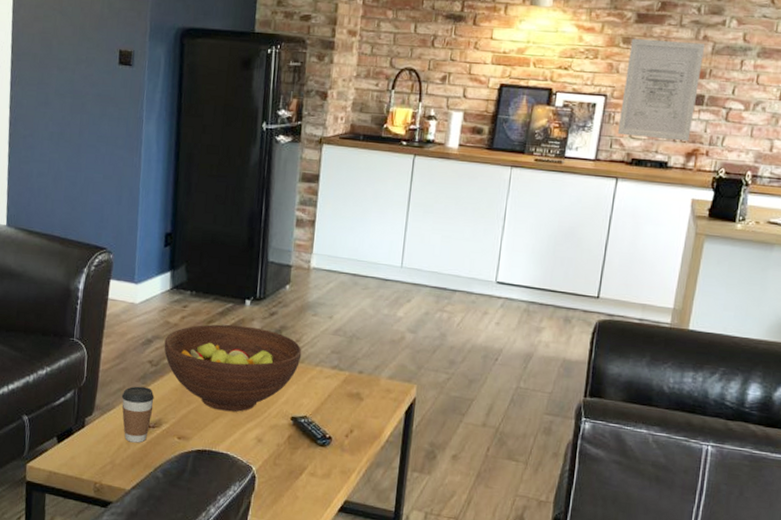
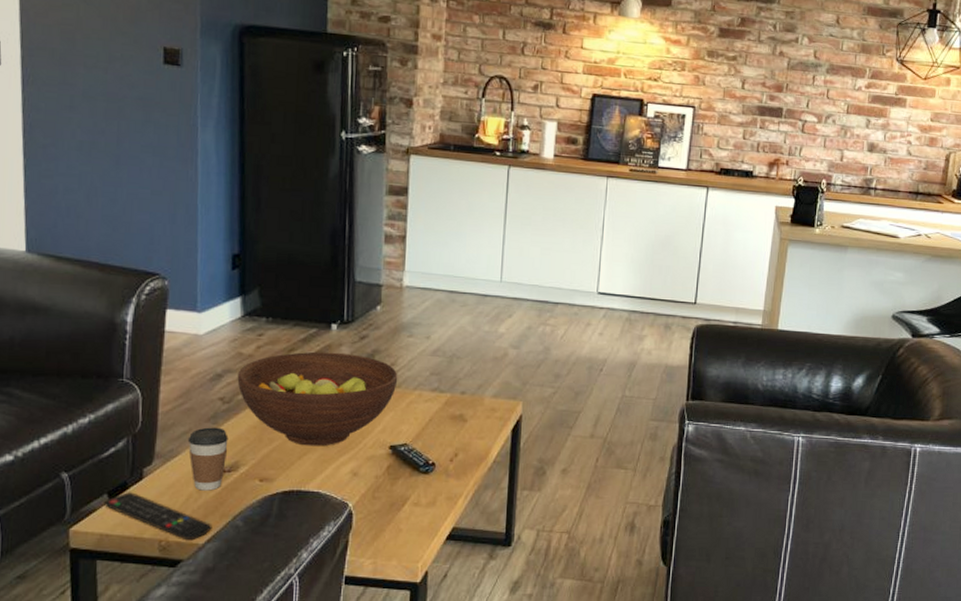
remote control: none [54,437,138,485] -> present [104,492,213,539]
wall art: present [617,38,706,142] -> none [706,51,782,152]

